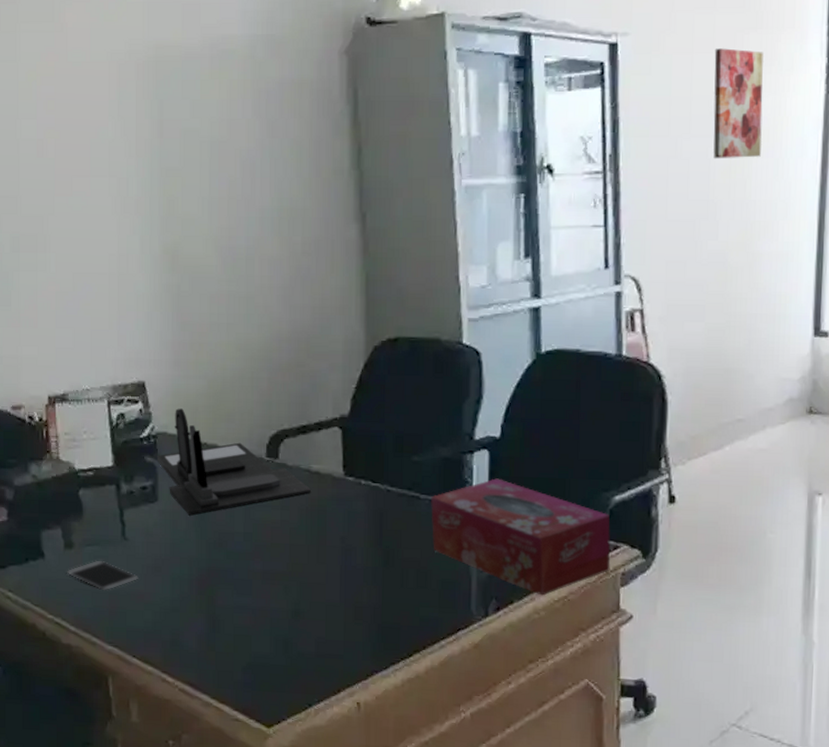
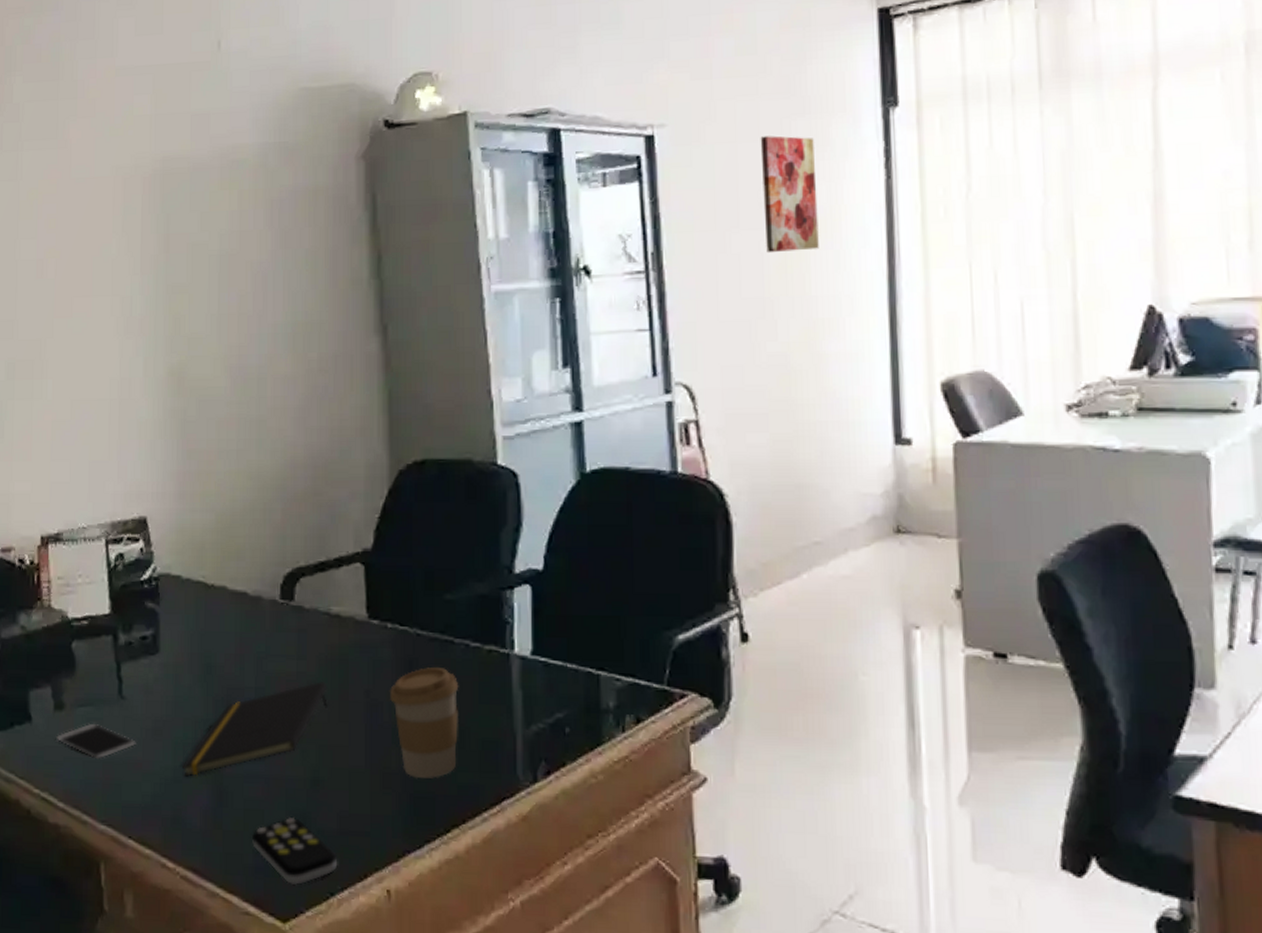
desk organizer: present [157,408,312,516] -> none [158,546,332,669]
notepad: none [180,528,308,607] -> present [182,680,328,777]
remote control: none [241,642,315,698] -> present [252,818,338,886]
coffee cup: none [362,519,423,612] -> present [389,667,459,779]
tissue box: present [431,478,611,596] -> none [467,617,678,756]

